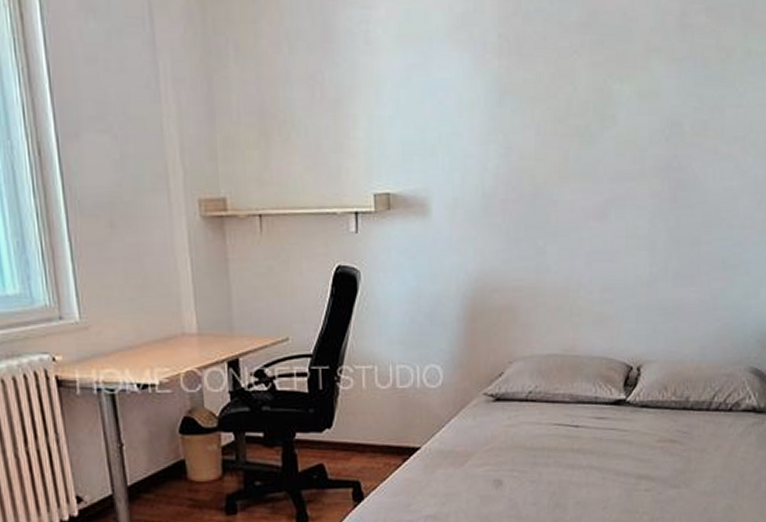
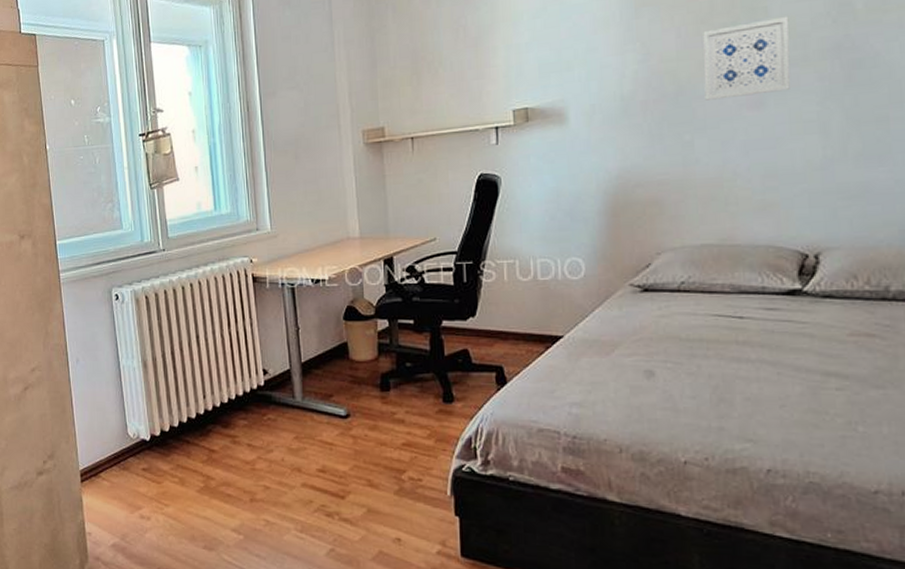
wall art: none [558,127,632,207] -> present [703,16,791,101]

